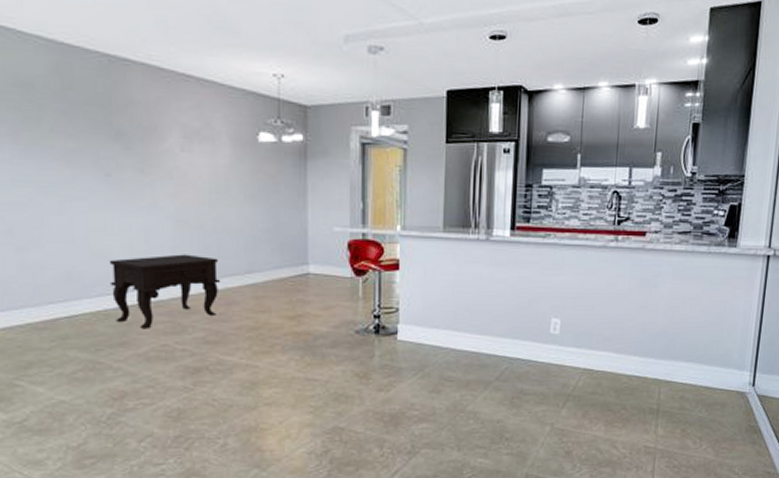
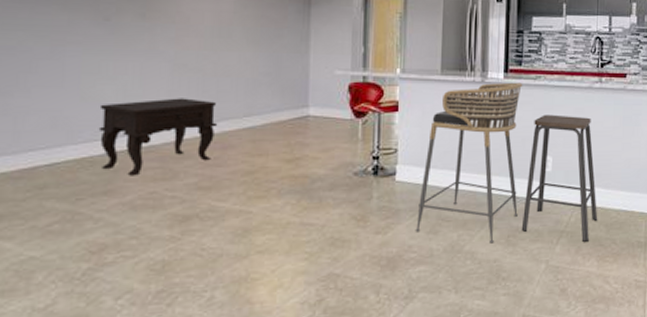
bar stool: none [417,240,531,405] -> present [415,82,523,244]
bar stool: none [526,275,608,407] -> present [521,114,598,243]

